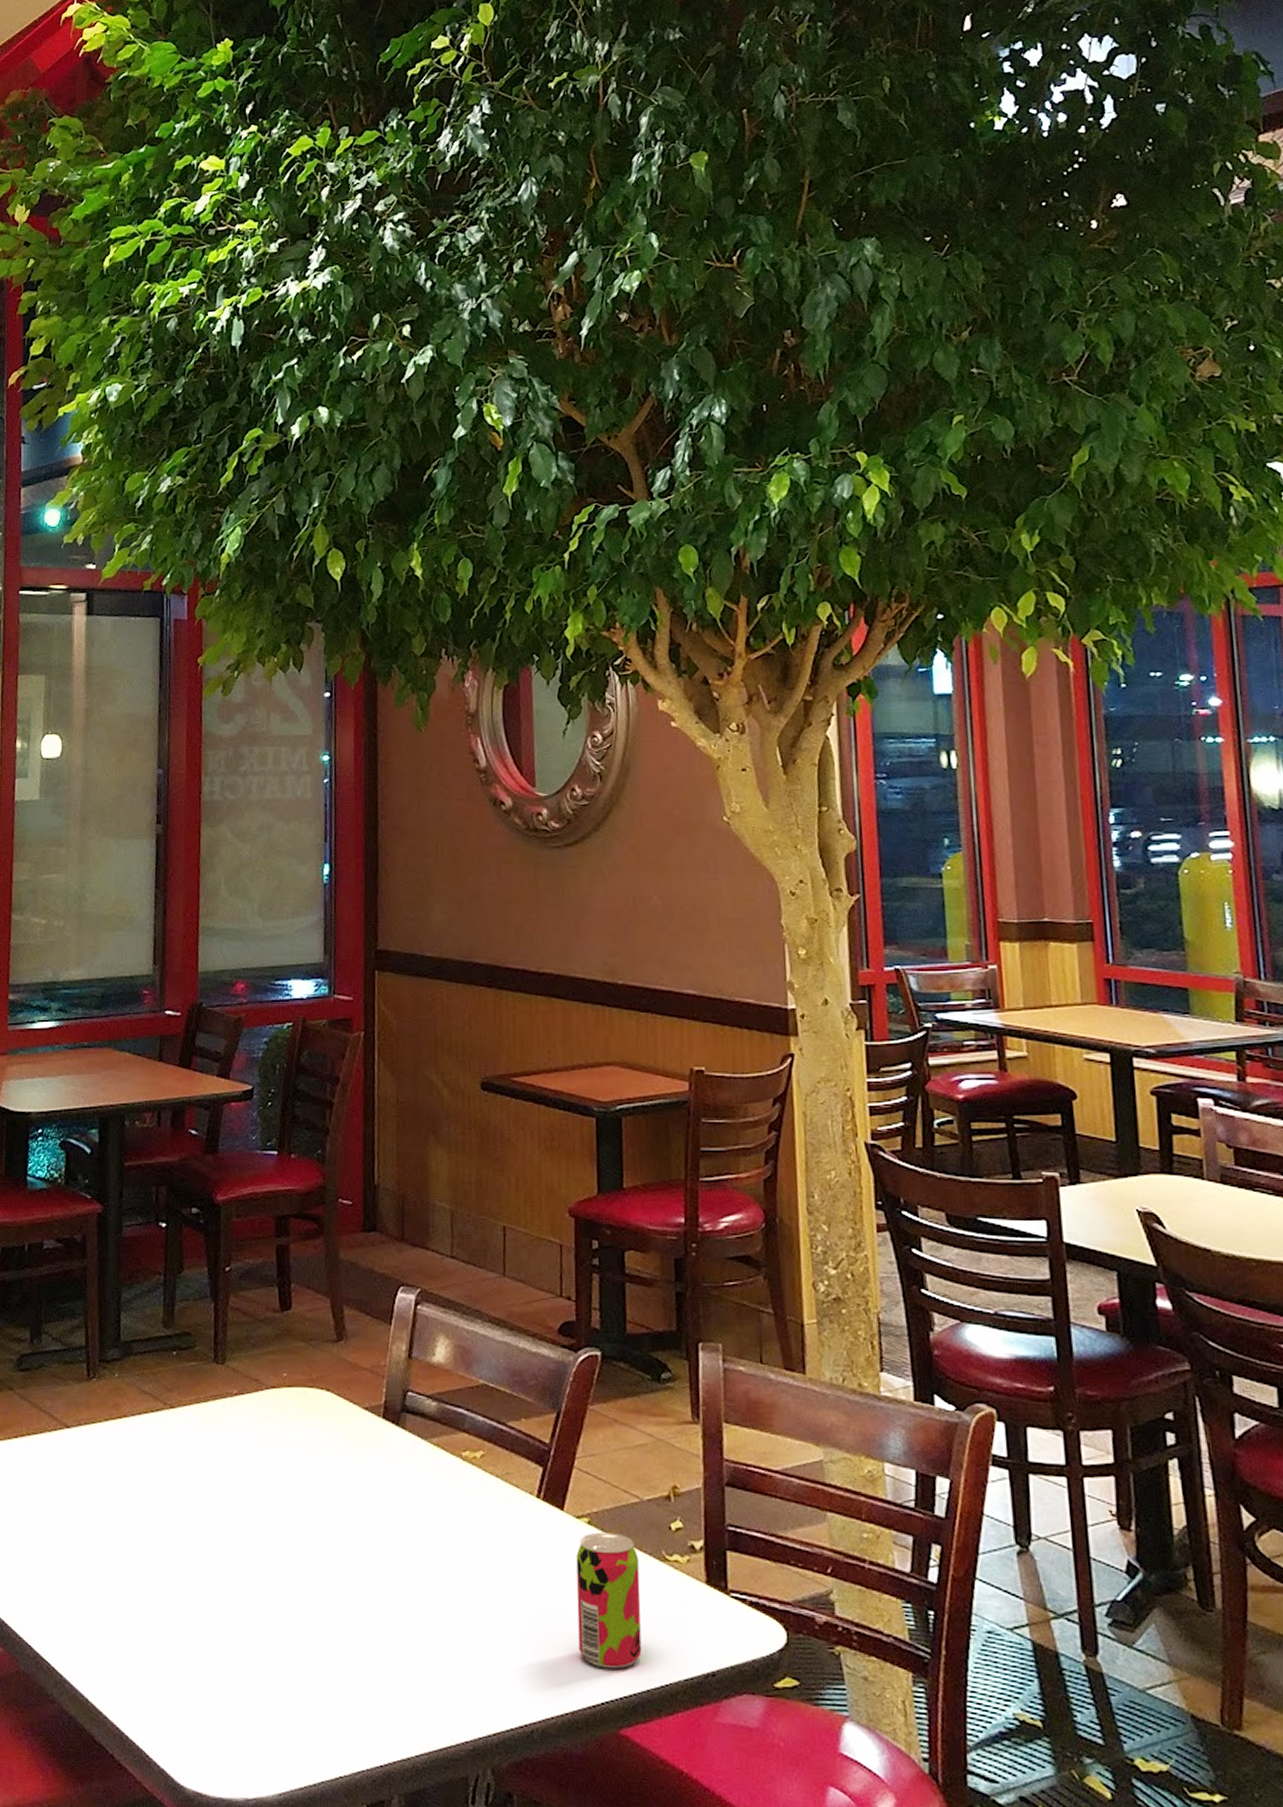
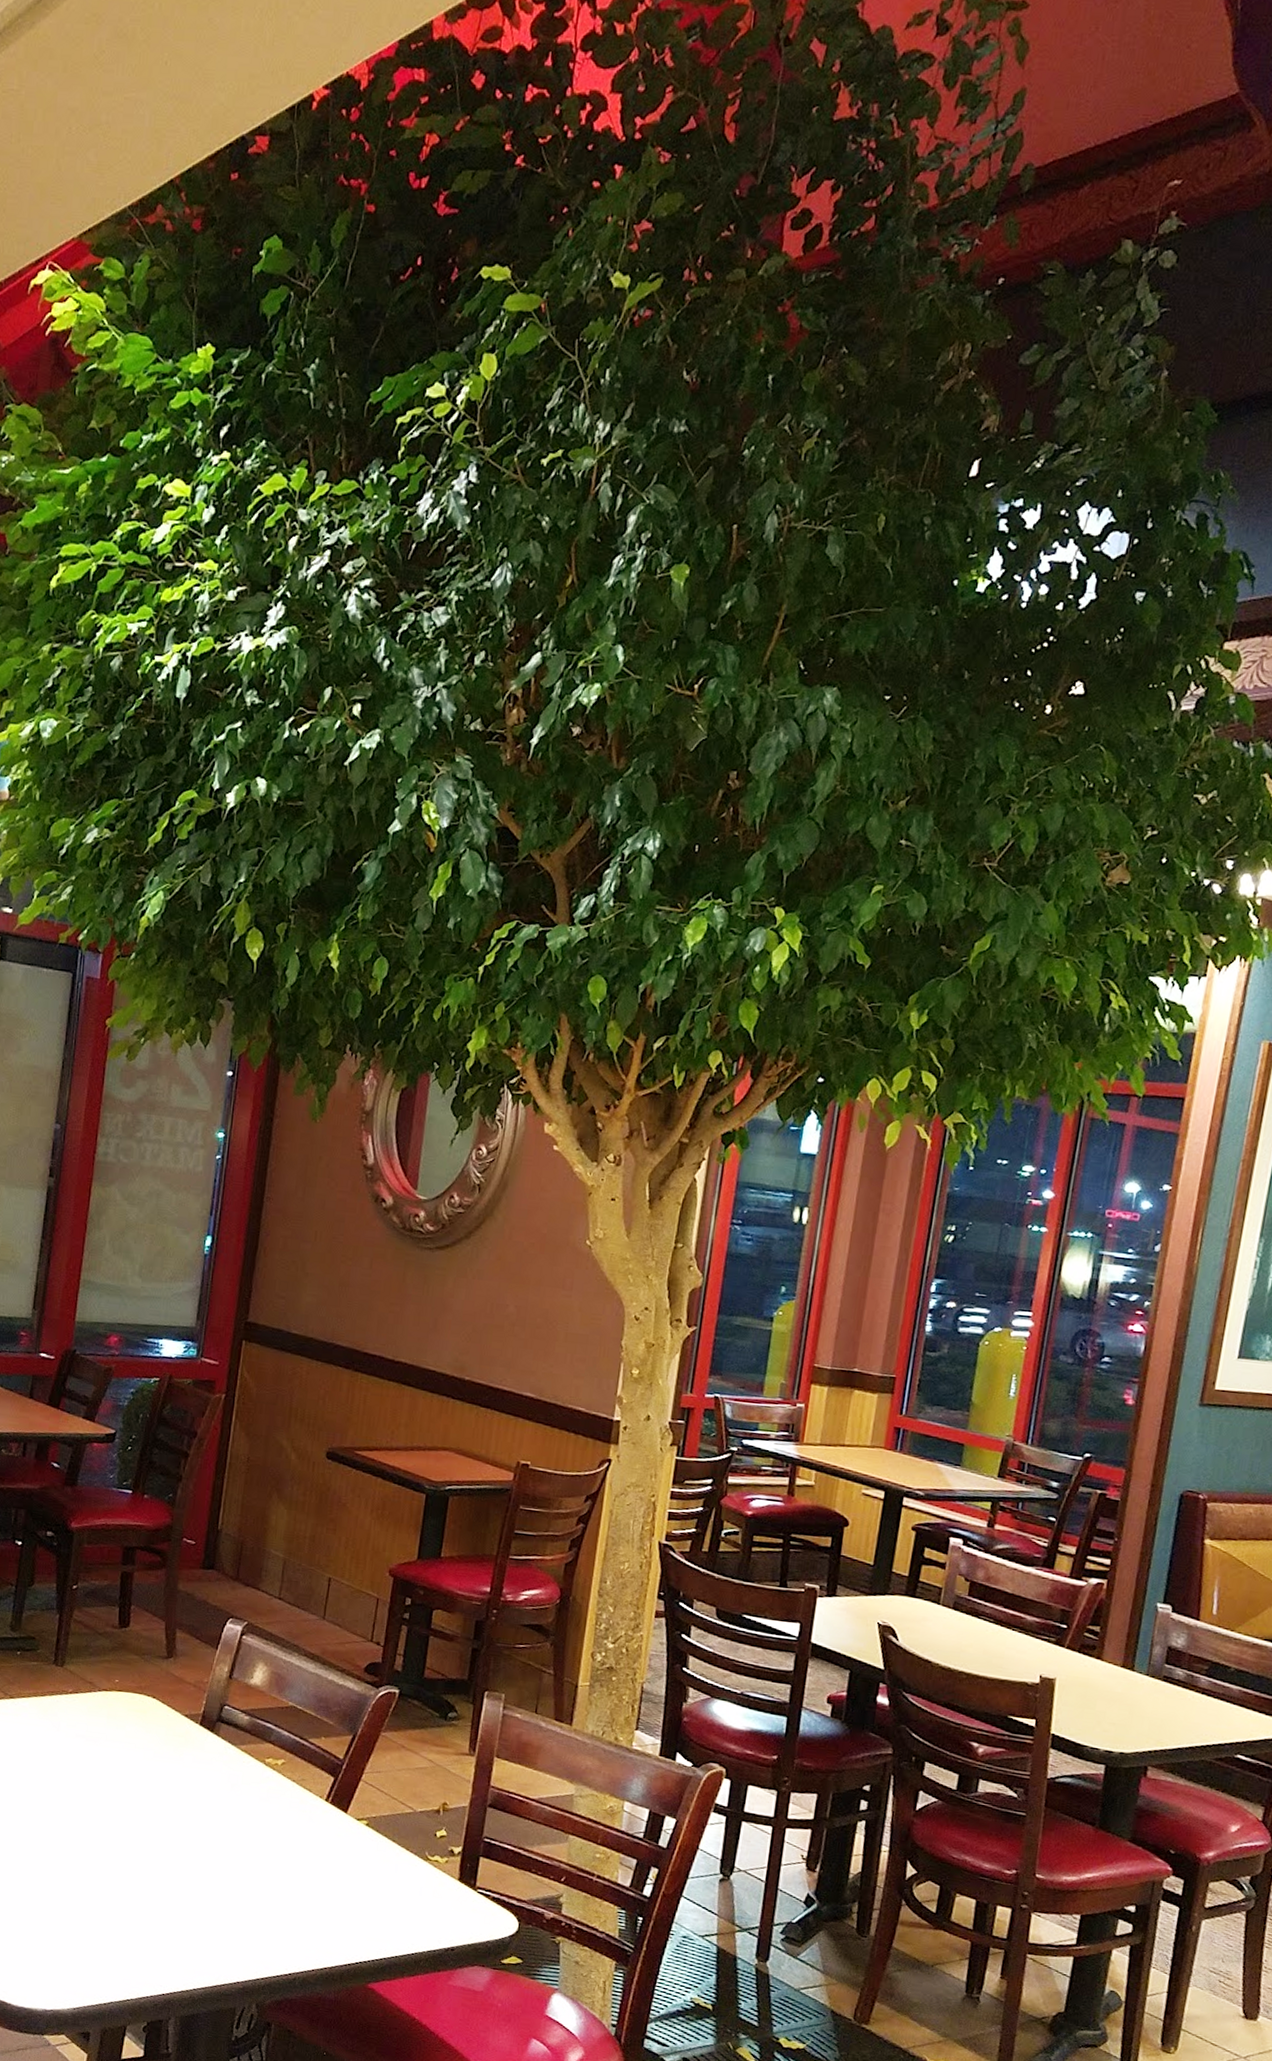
beverage can: present [576,1532,642,1669] -> none [343,1832,405,1938]

